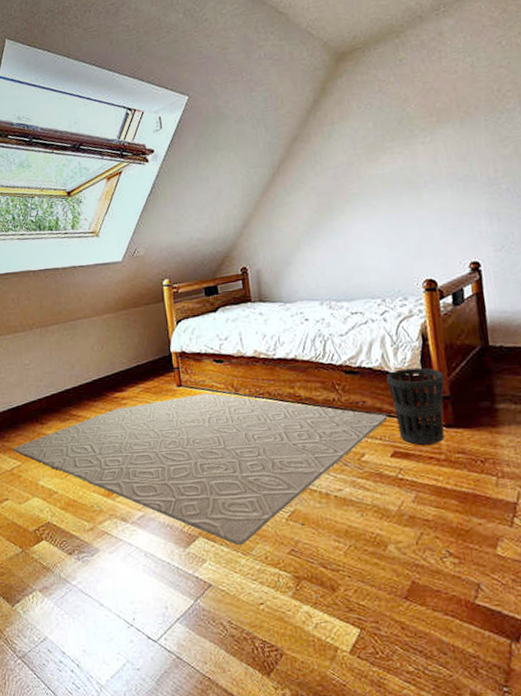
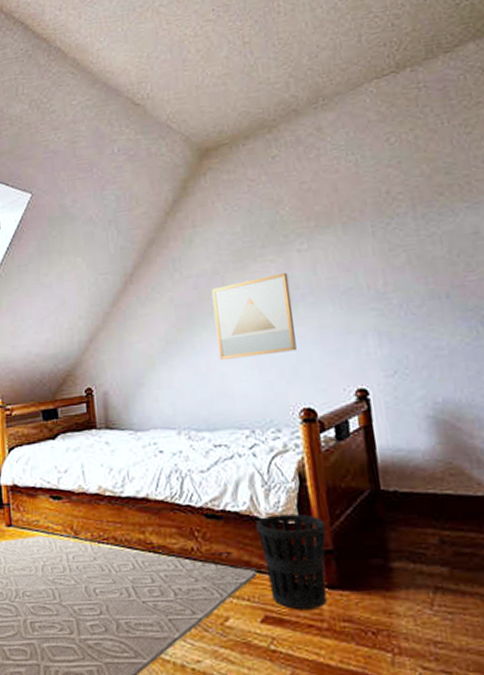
wall art: none [348,162,421,240] -> present [211,272,297,360]

